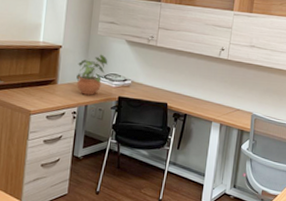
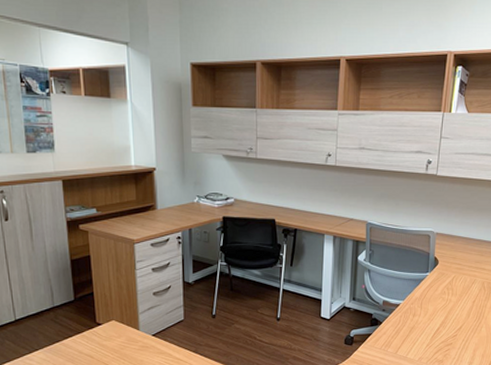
potted plant: present [76,54,108,95] -> none [175,173,207,218]

